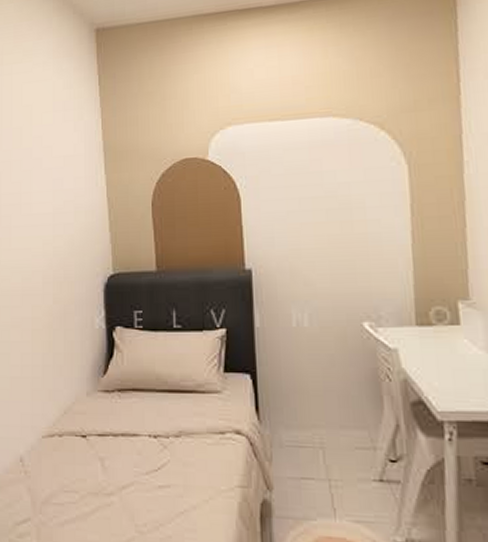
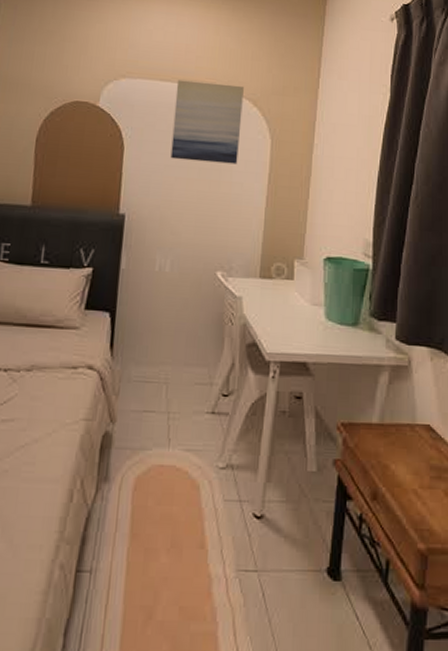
wall art: none [287,109,371,204] -> present [170,79,244,165]

